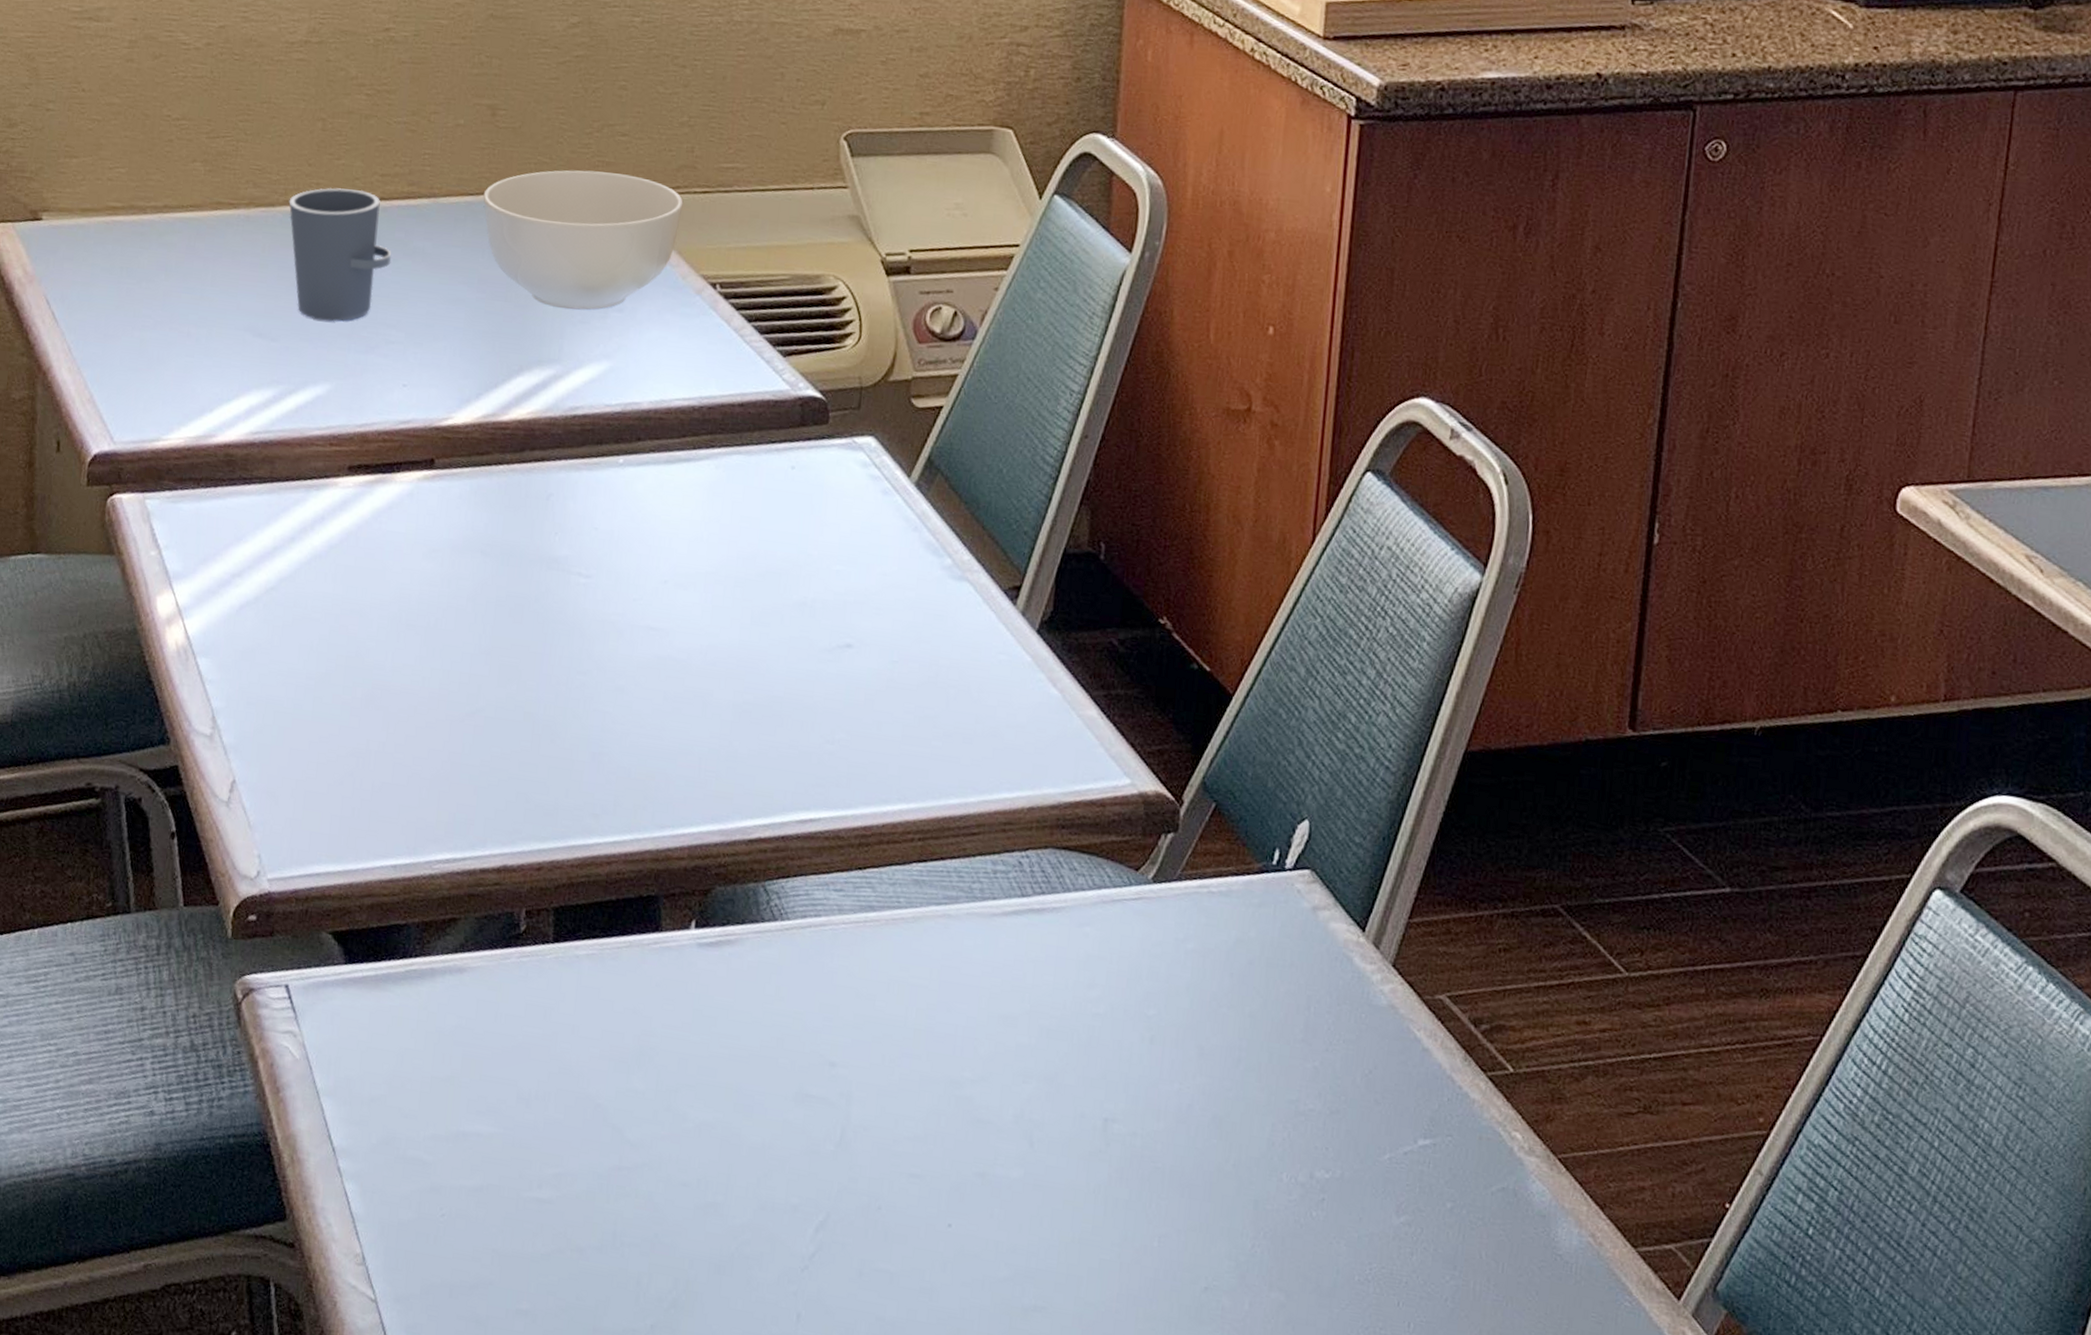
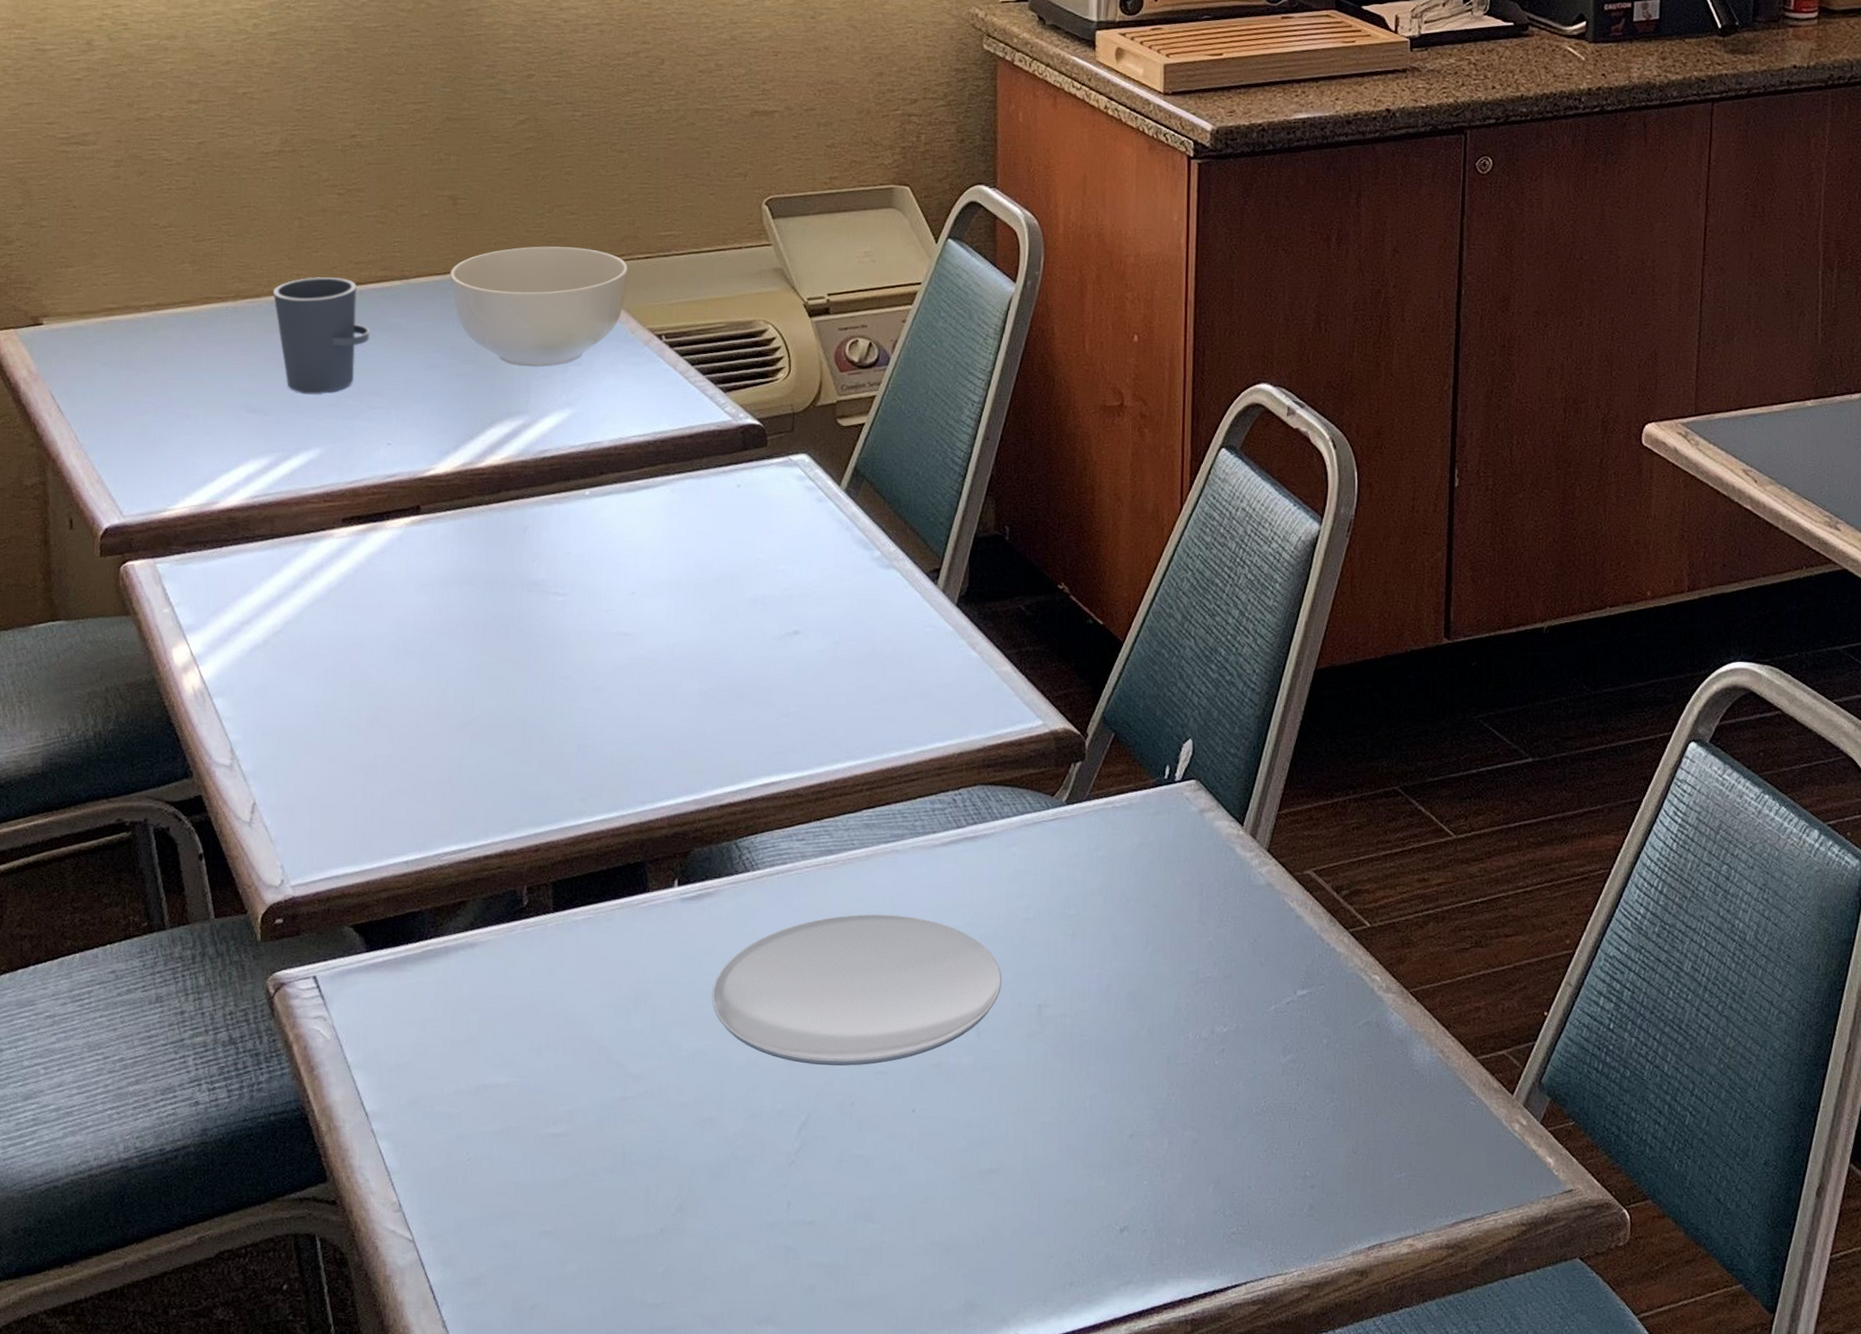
plate: none [725,985,1063,1165] -> present [711,914,1002,1066]

